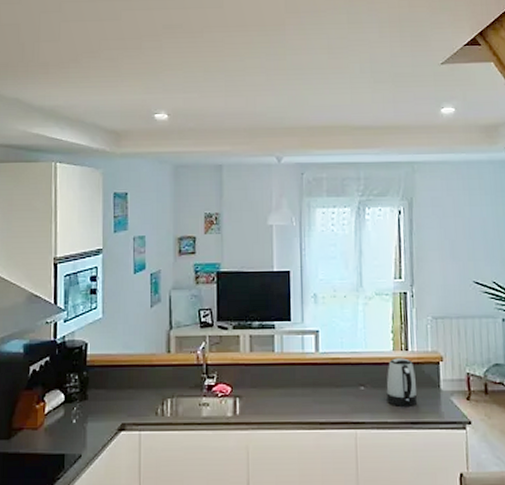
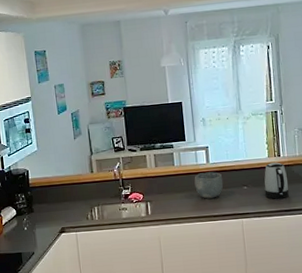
bowl: none [298,364,335,399] -> present [194,171,224,199]

